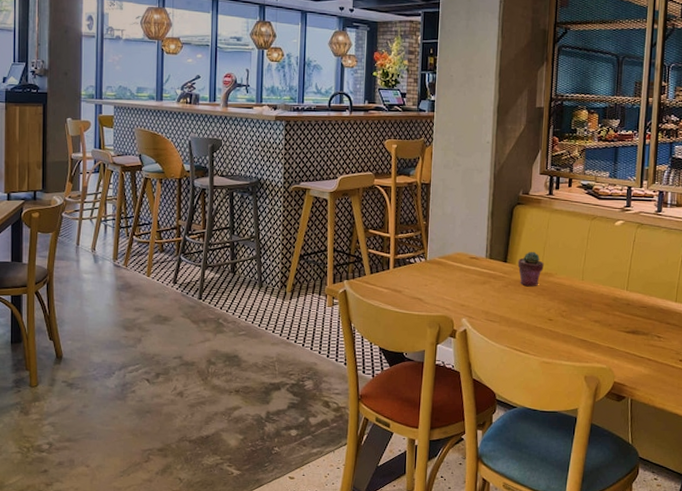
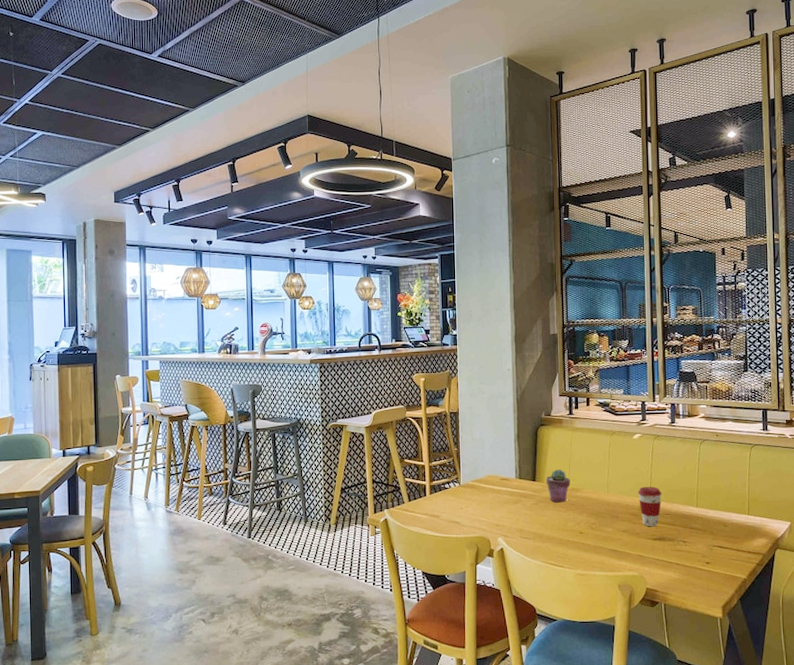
coffee cup: none [614,276,640,319] -> present [637,486,662,527]

